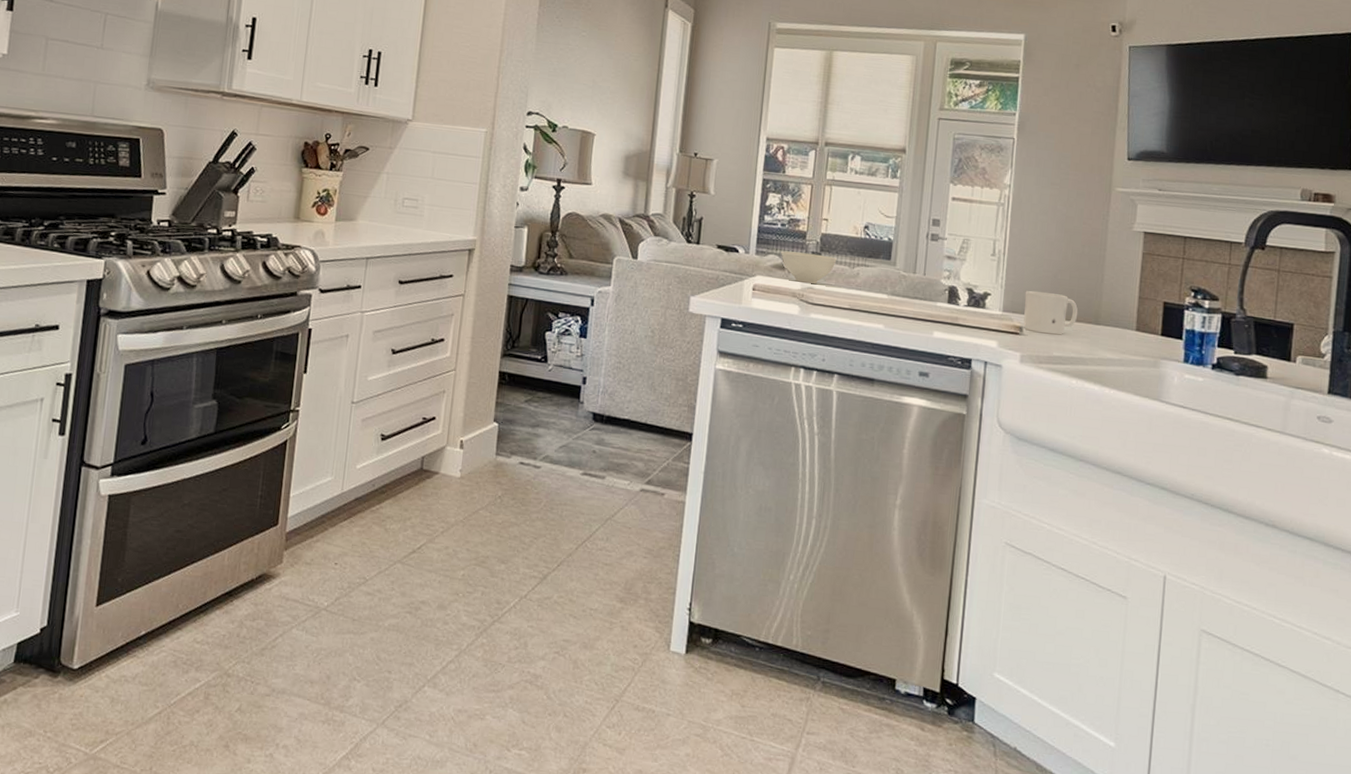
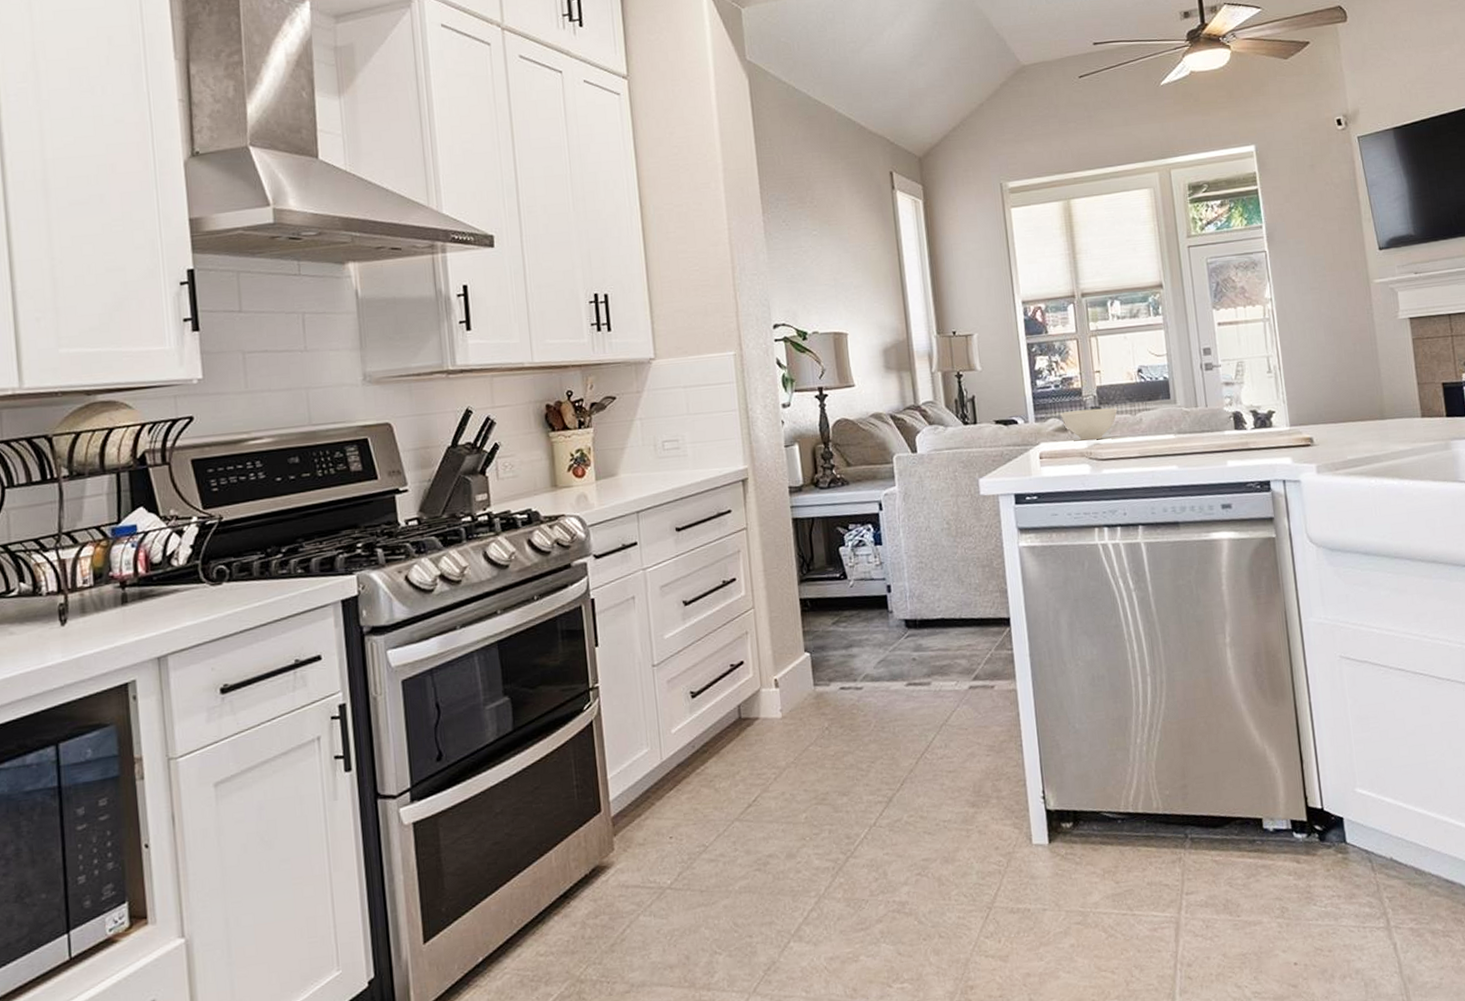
mug: present [1023,290,1078,336] -> none [1308,397,1363,441]

